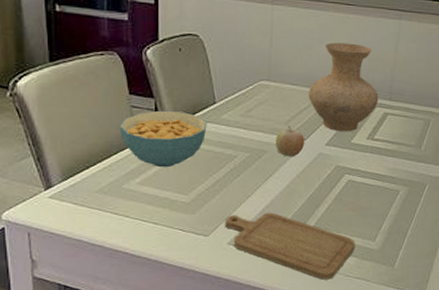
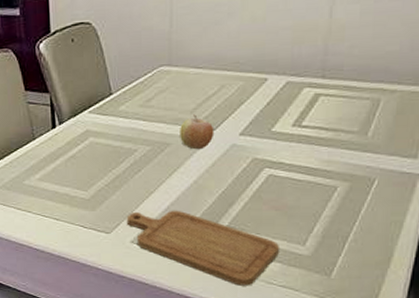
cereal bowl: present [119,110,207,168] -> none [17,105,104,164]
vase: present [308,42,379,132] -> none [216,13,307,119]

